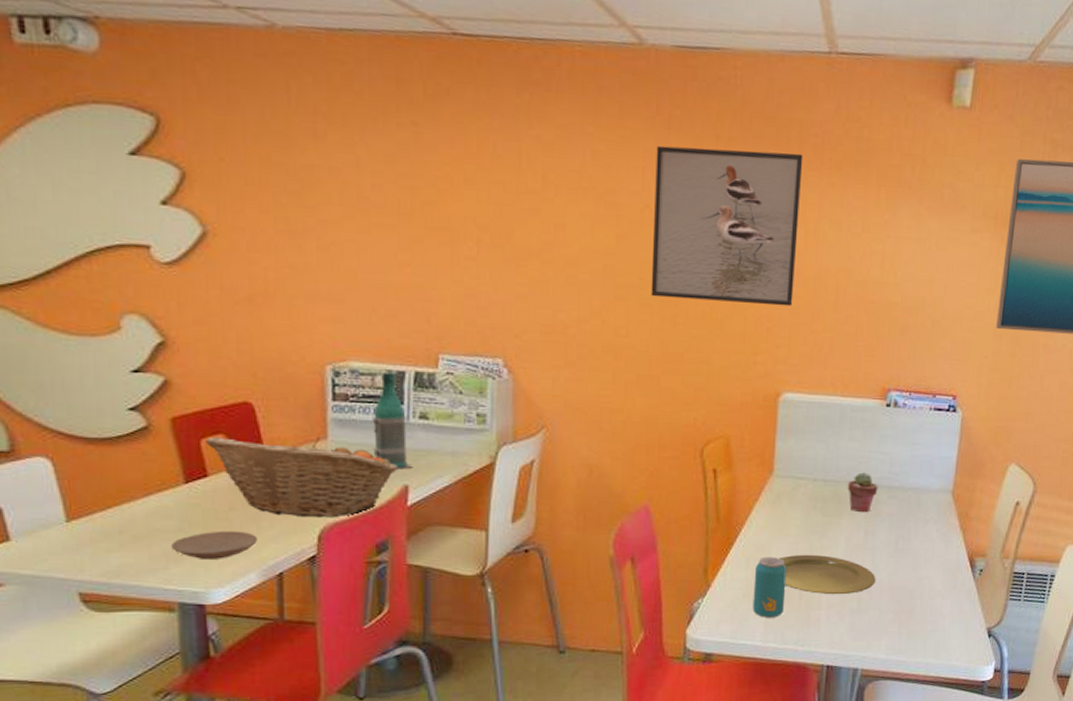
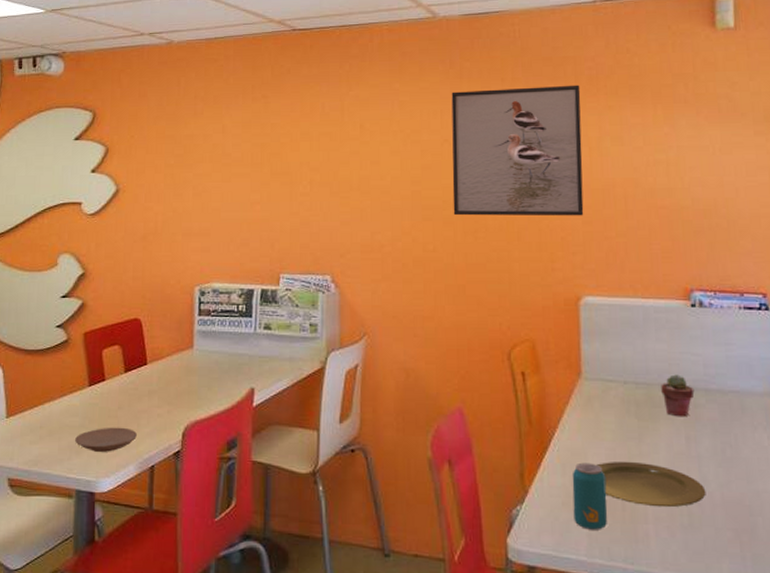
fruit basket: present [205,436,399,518] -> none [105,346,247,417]
bottle: present [372,371,412,469] -> none [227,290,257,374]

